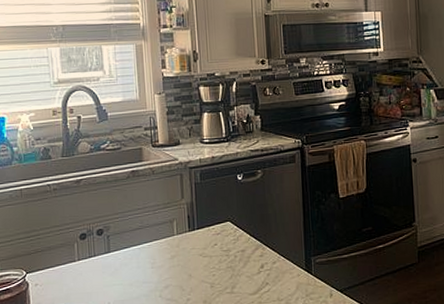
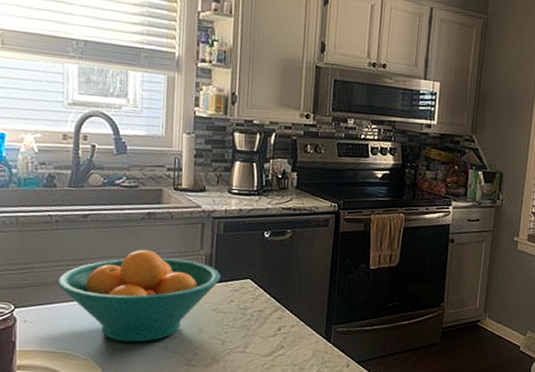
fruit bowl: none [60,205,203,295] -> present [58,249,221,343]

